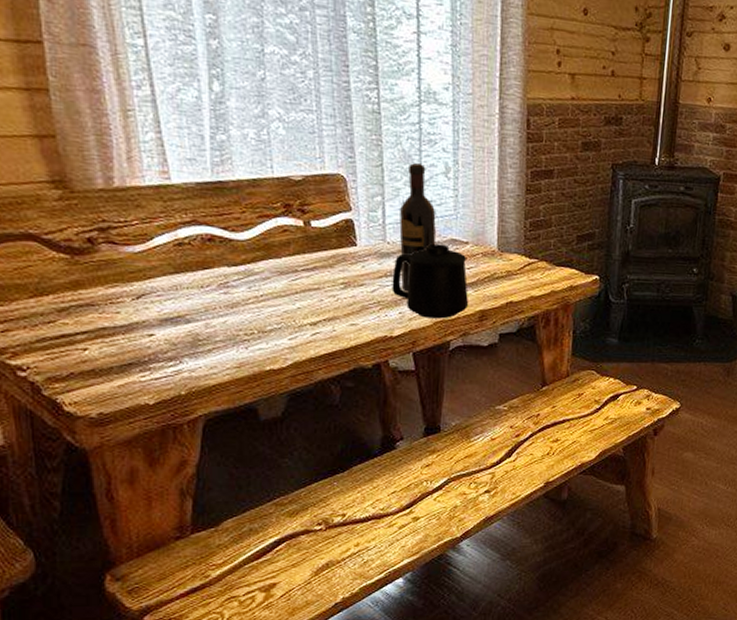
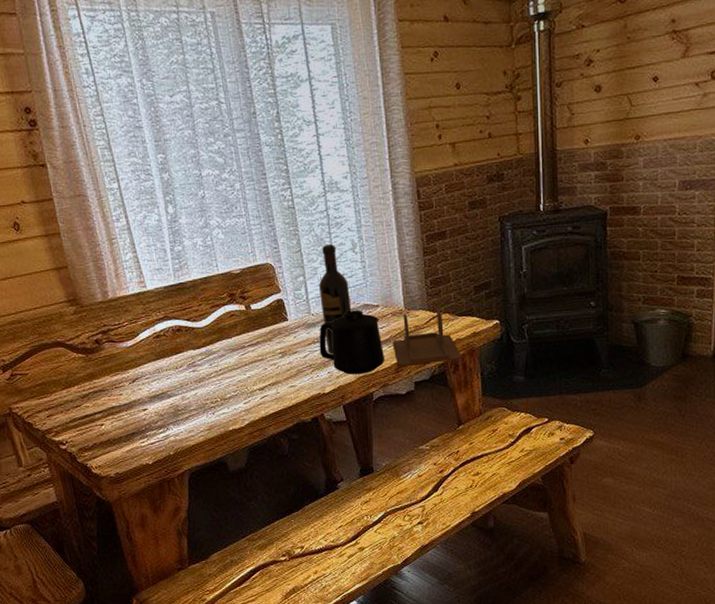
napkin holder: none [479,255,555,315] -> present [392,310,462,366]

